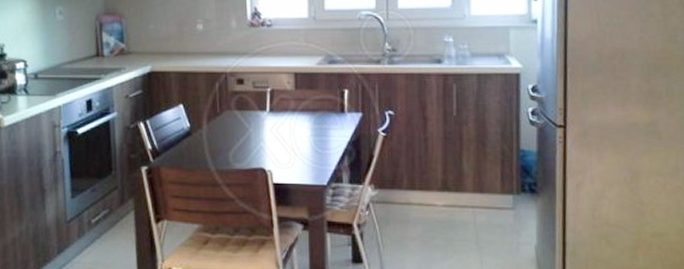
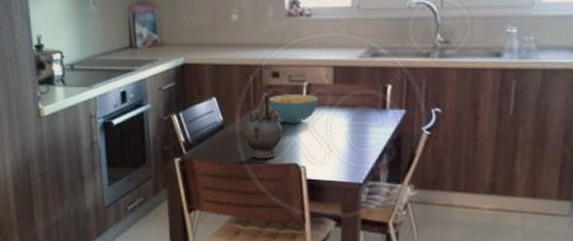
teapot: none [210,99,249,165] -> present [243,92,283,159]
cereal bowl: none [234,99,282,129] -> present [268,93,319,125]

